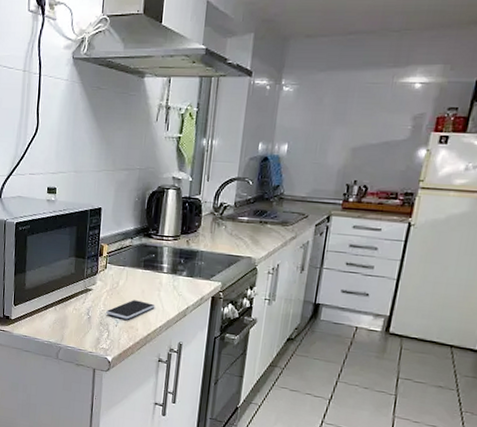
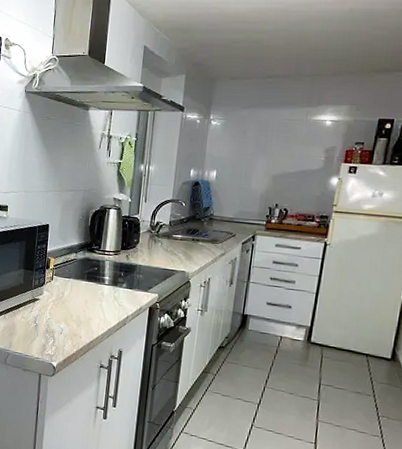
smartphone: present [106,300,156,320] -> none [52,309,98,328]

